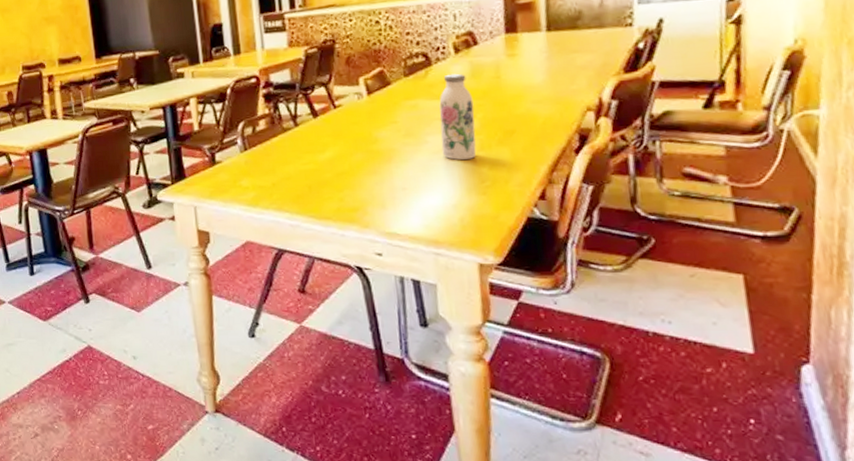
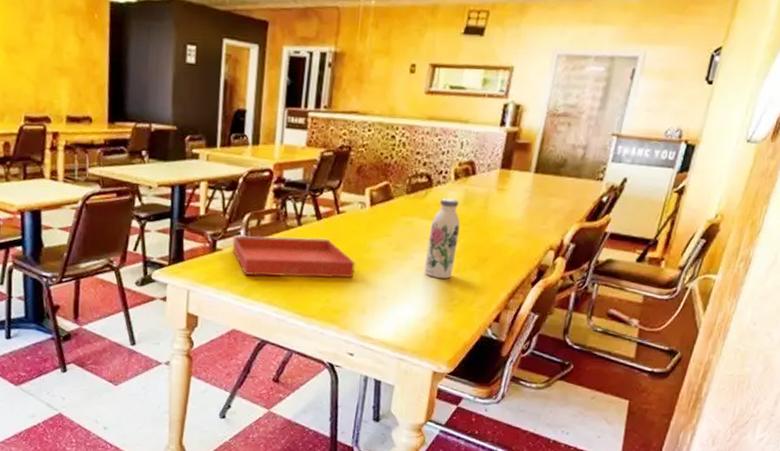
tray: none [230,135,365,184] -> present [232,235,355,278]

